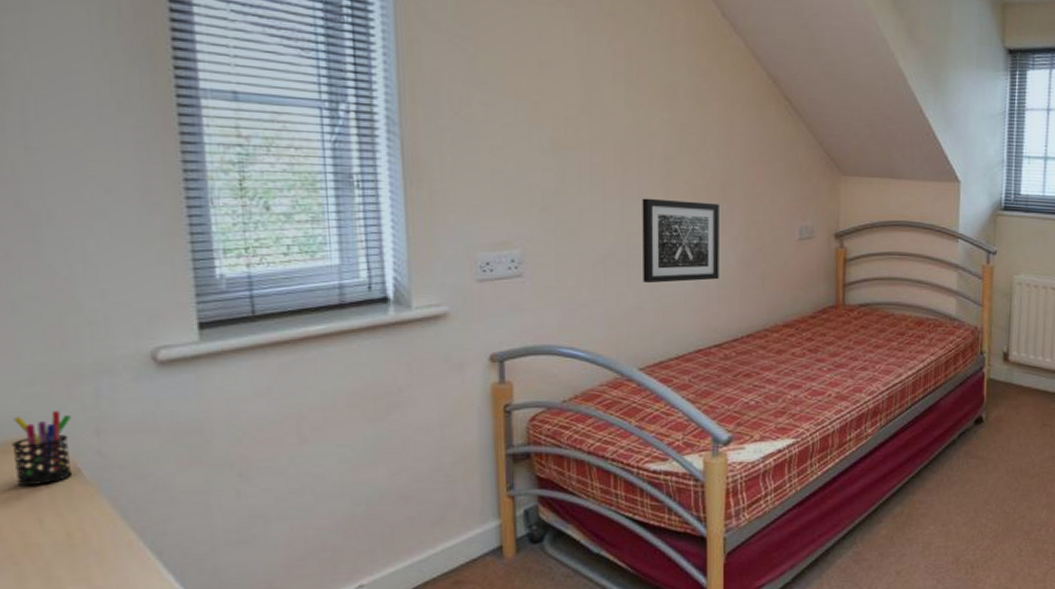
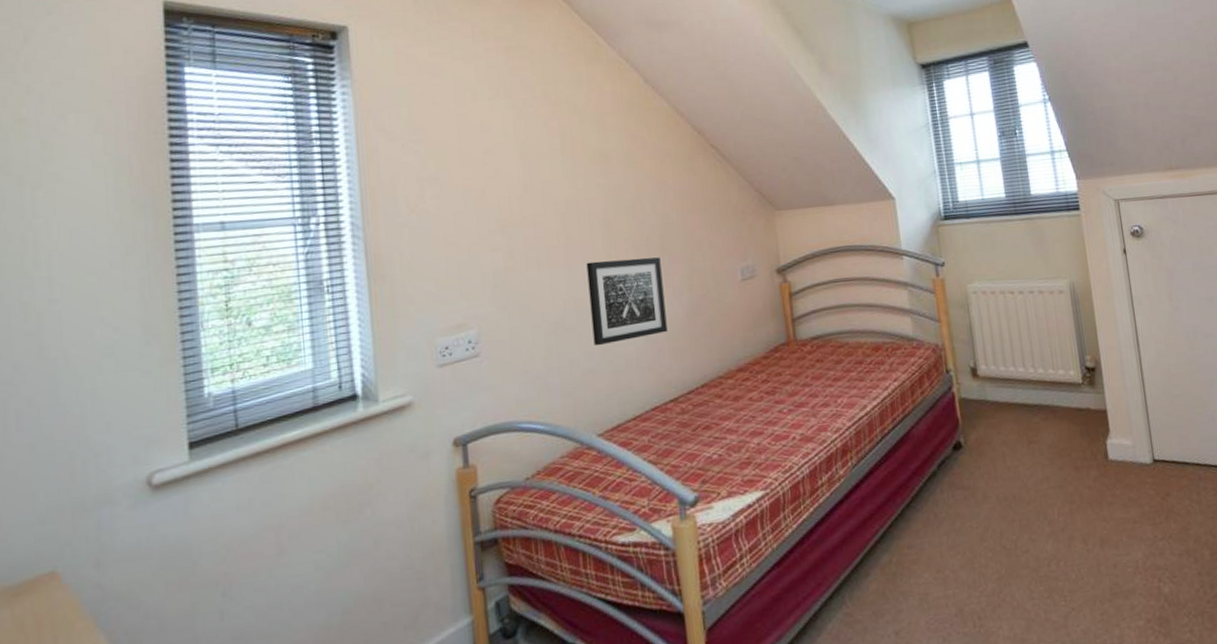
pen holder: present [11,411,73,485] -> none [22,547,76,628]

